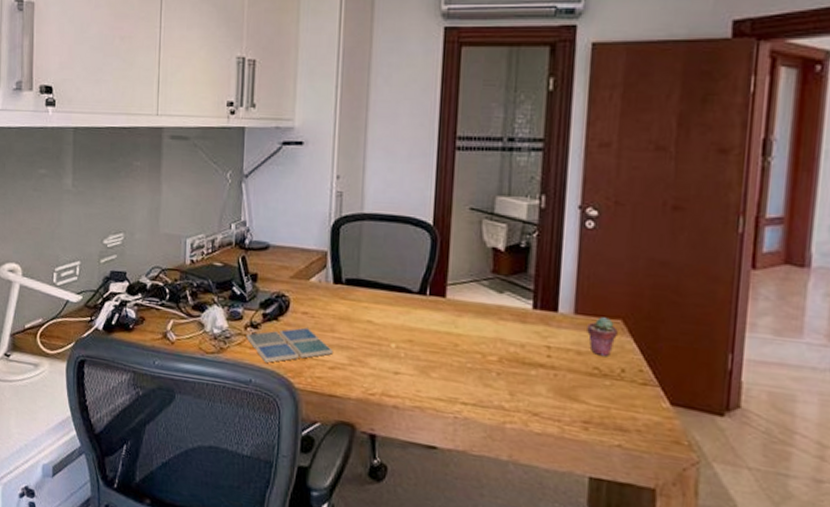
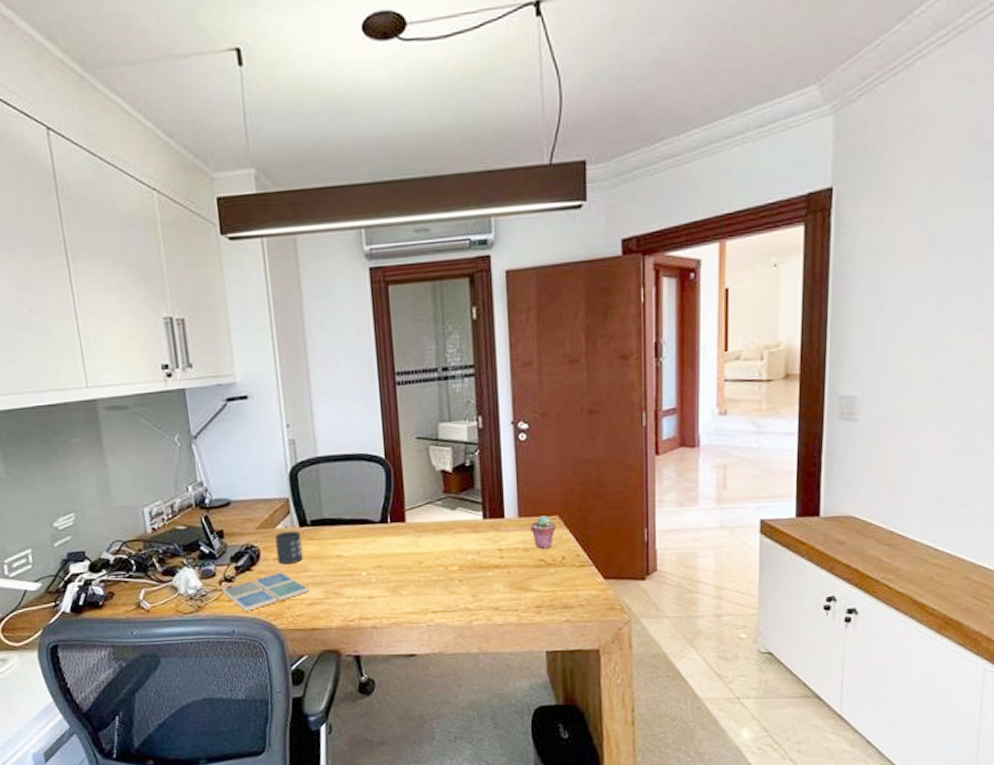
mug: none [306,285,334,321] -> present [275,530,303,565]

